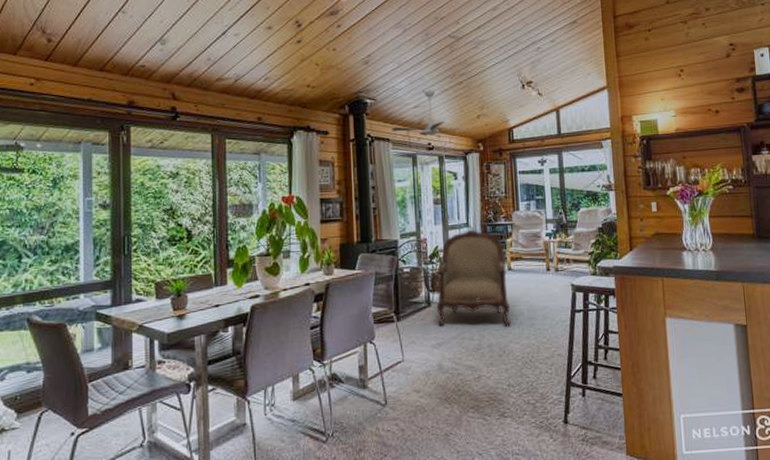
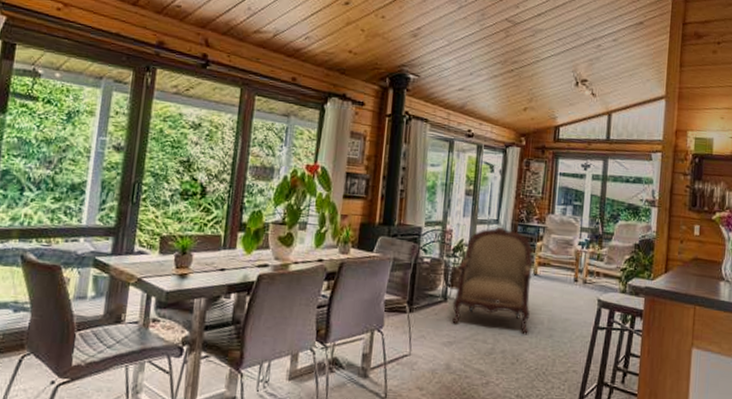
ceiling fan: present [392,90,469,136] -> none [432,74,513,122]

